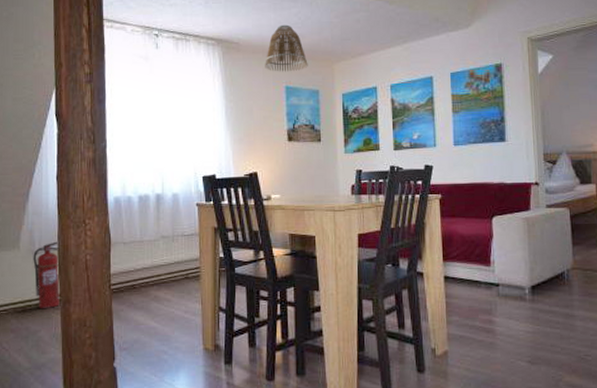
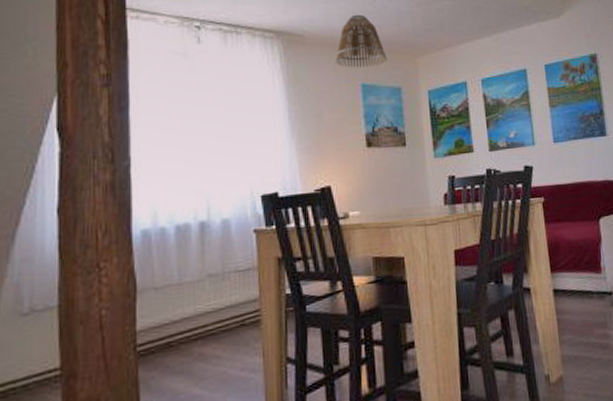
fire extinguisher: present [33,241,60,309] -> none [20,295,61,392]

